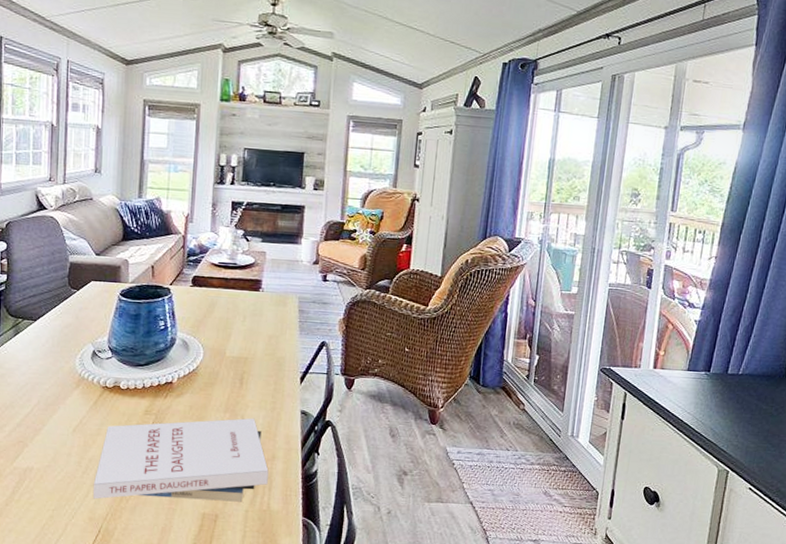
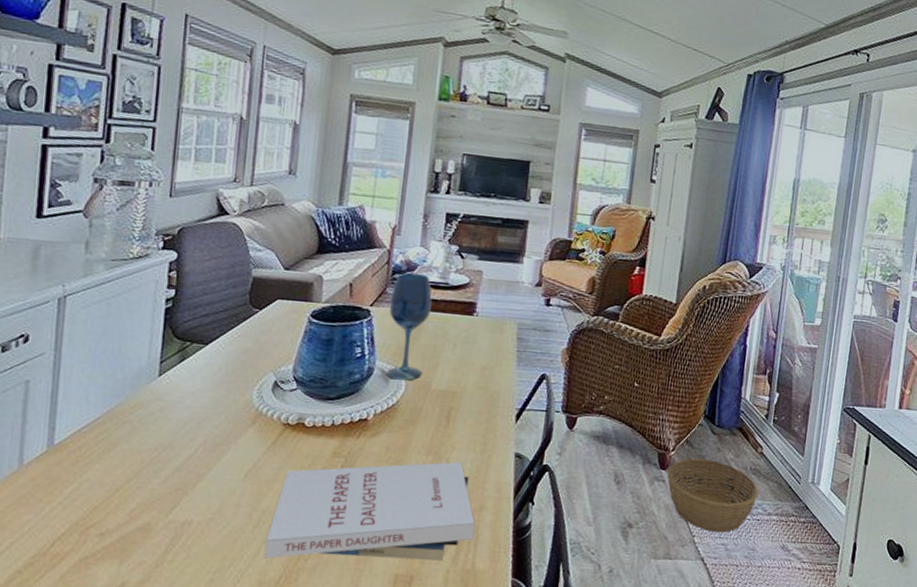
wineglass: none [186,255,223,349] -> present [386,273,432,381]
basket: none [437,414,522,479] -> present [667,458,759,532]

